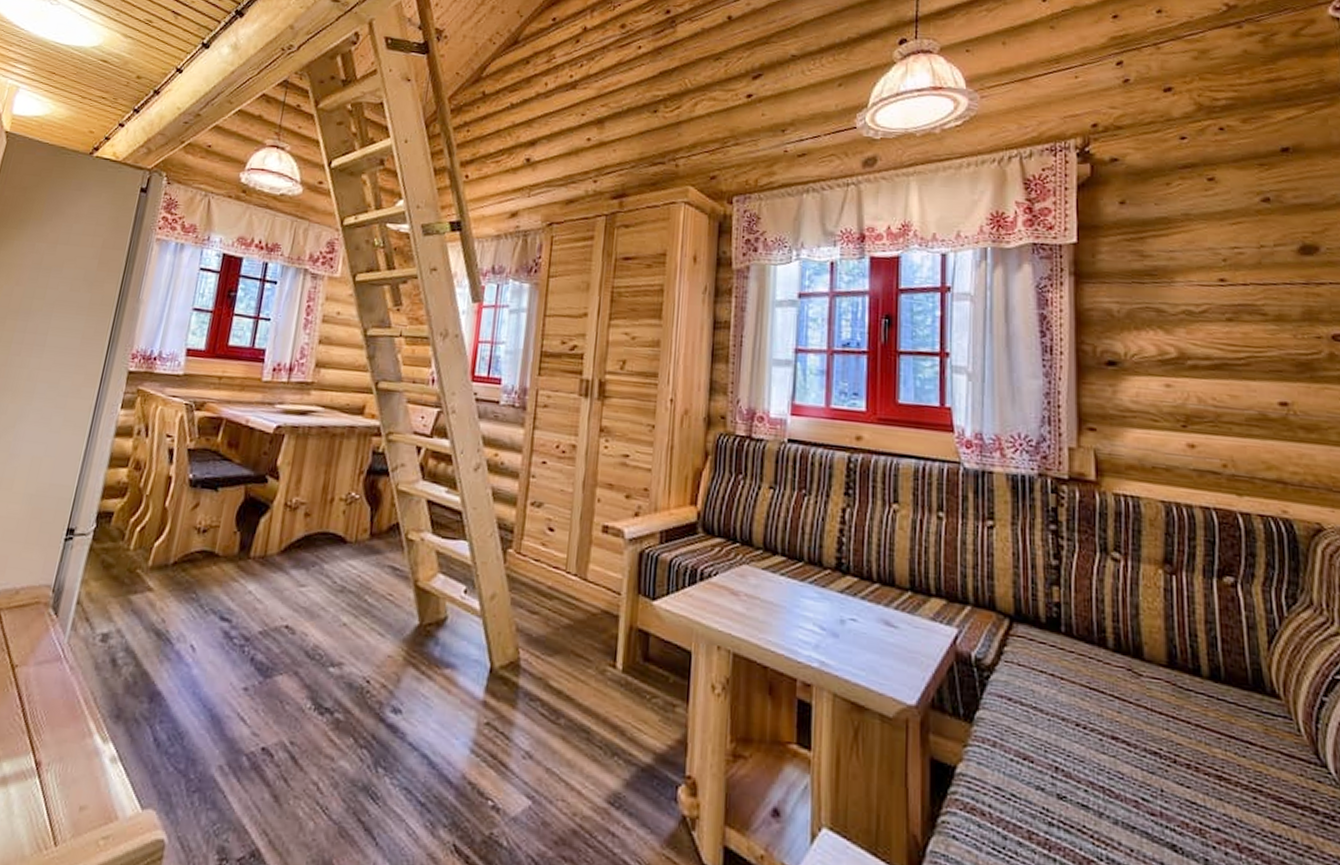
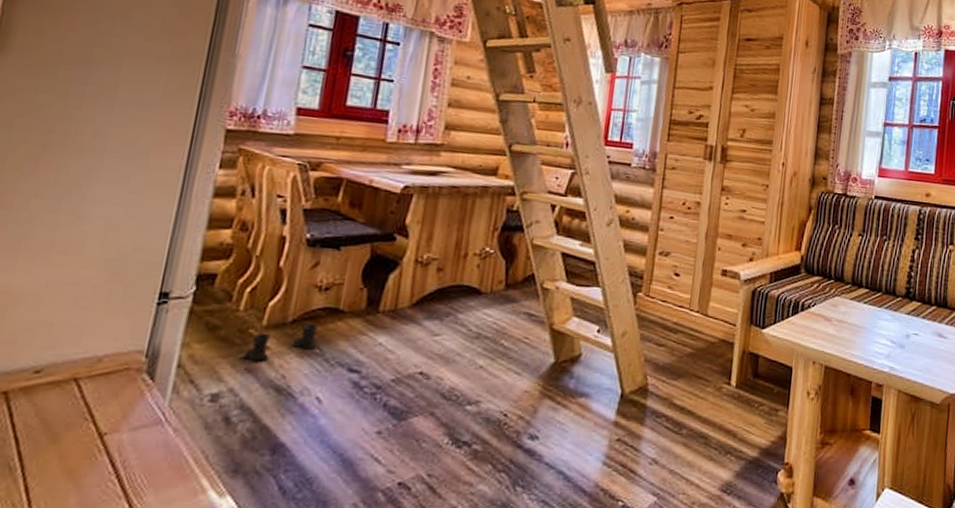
boots: none [127,566,196,603] -> present [239,324,318,361]

